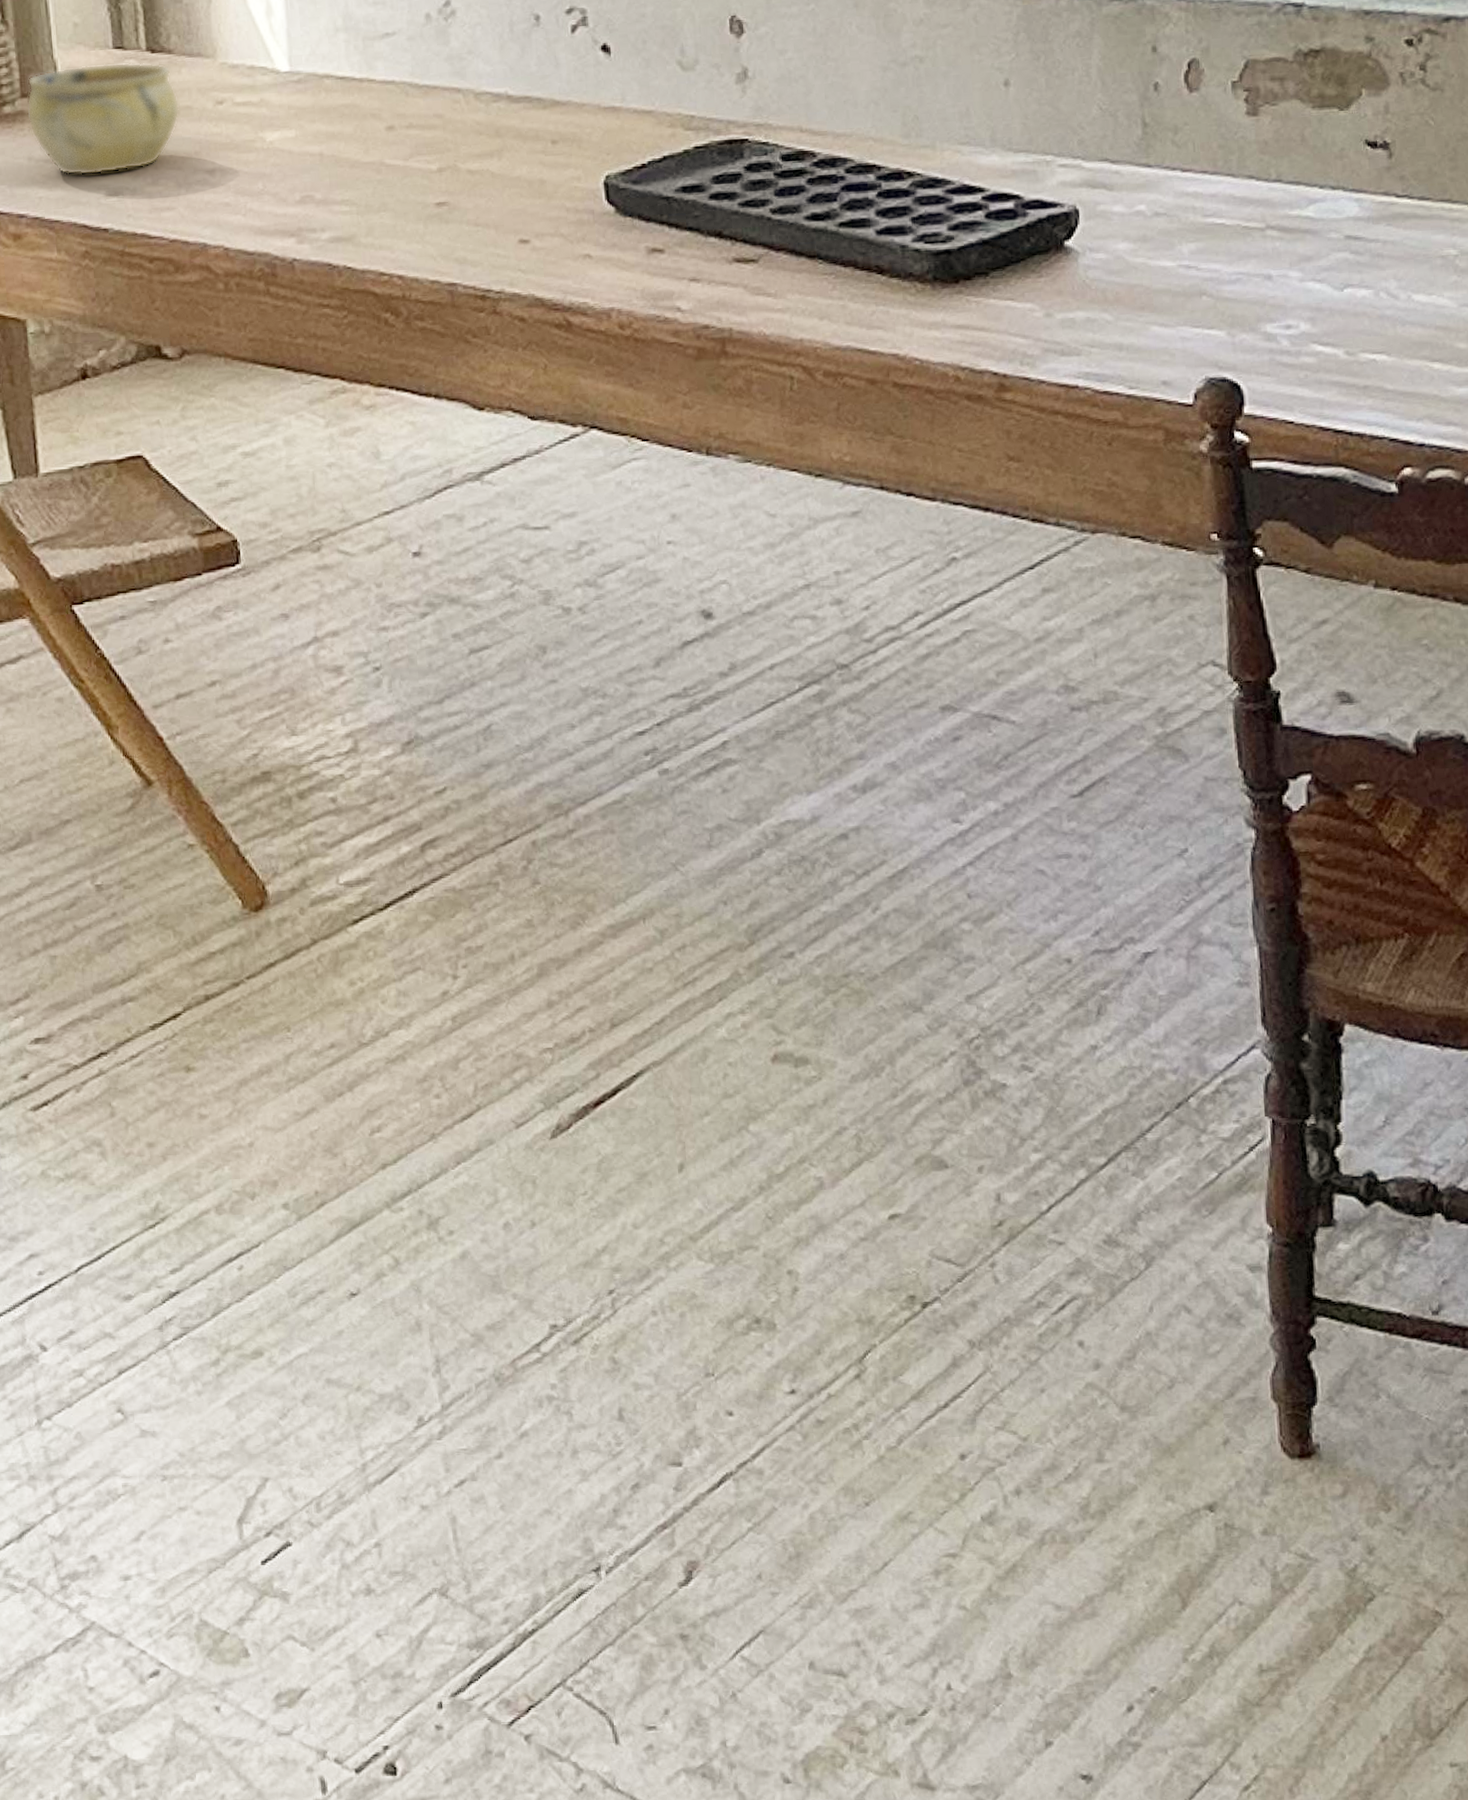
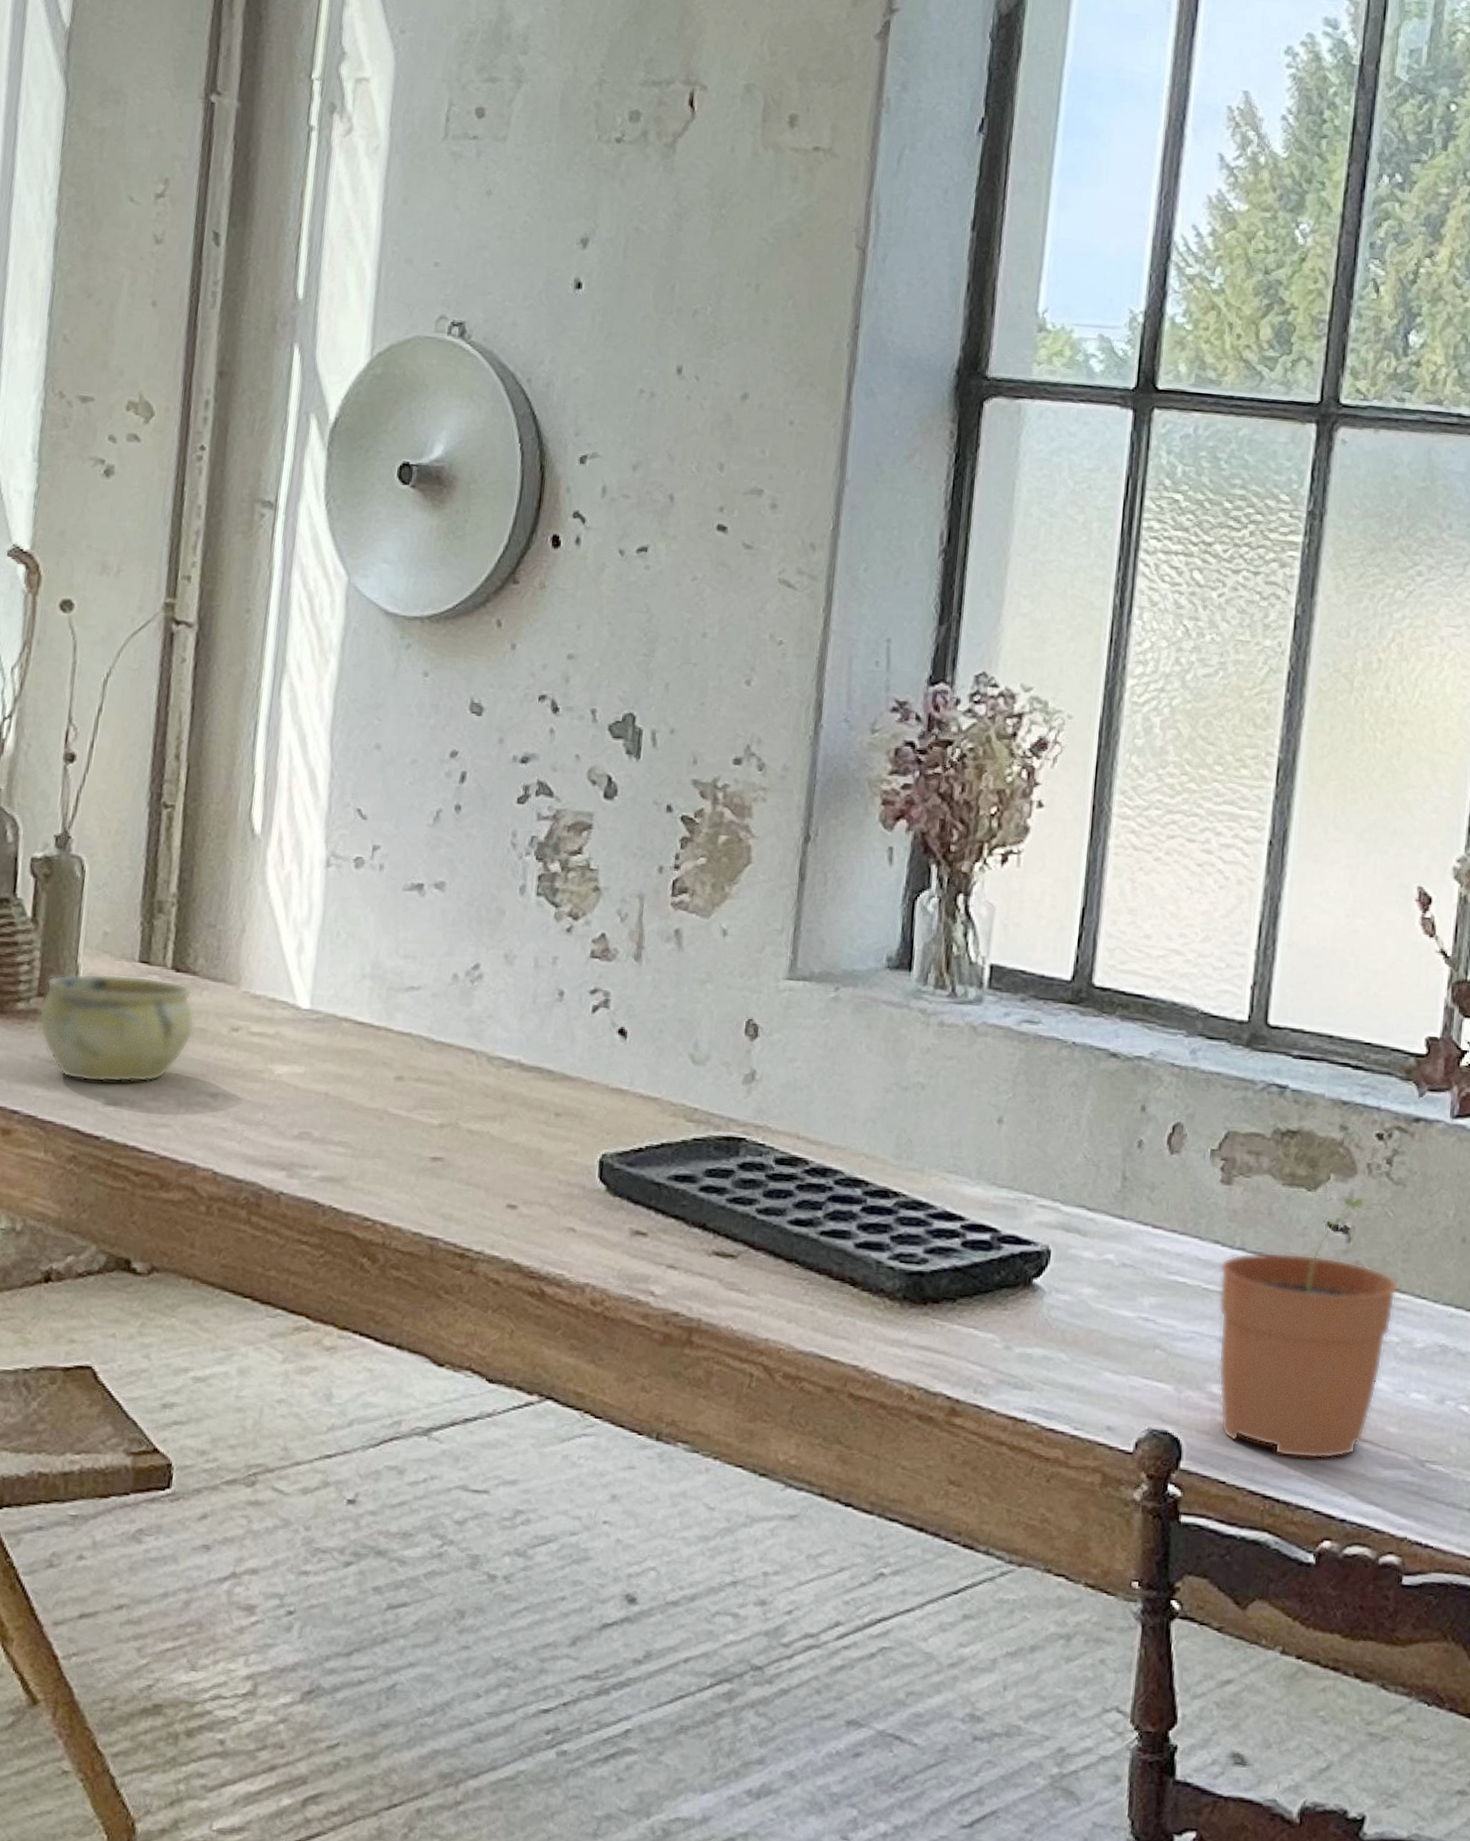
plant pot: none [1257,108,1450,388] -> present [1218,1196,1399,1459]

